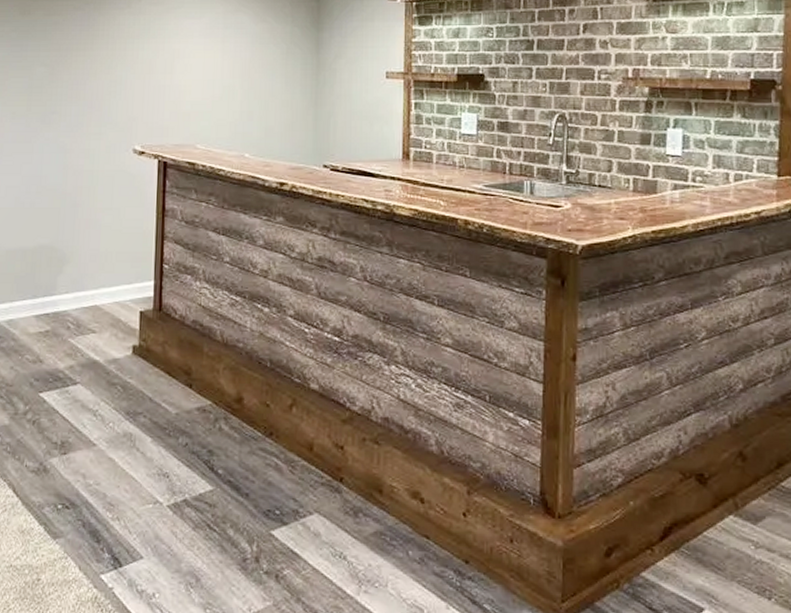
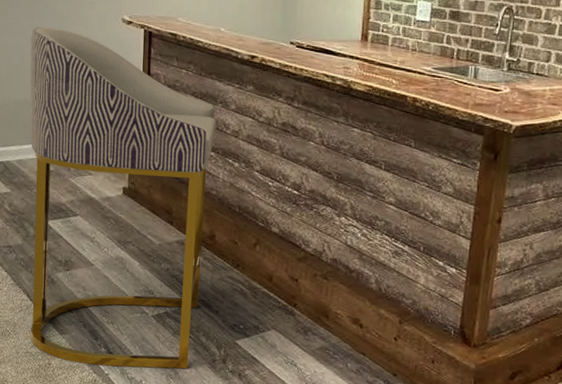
bar stool: none [15,163,242,578] -> present [30,27,217,369]

